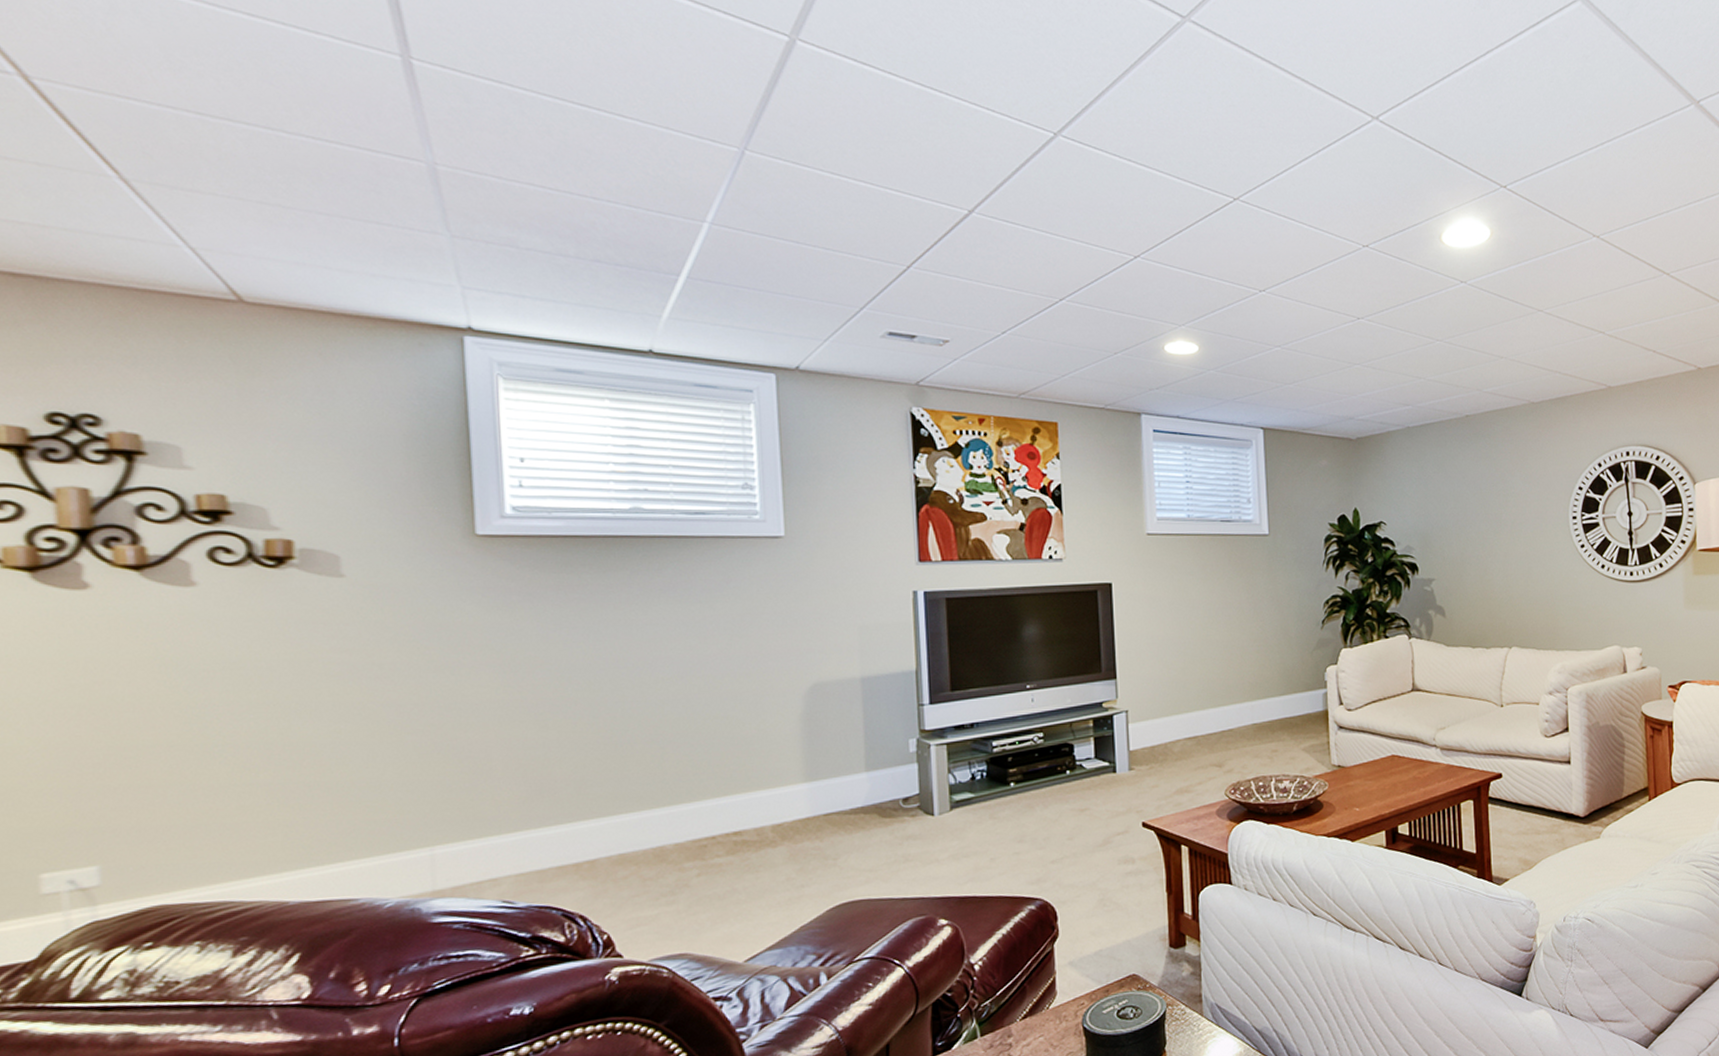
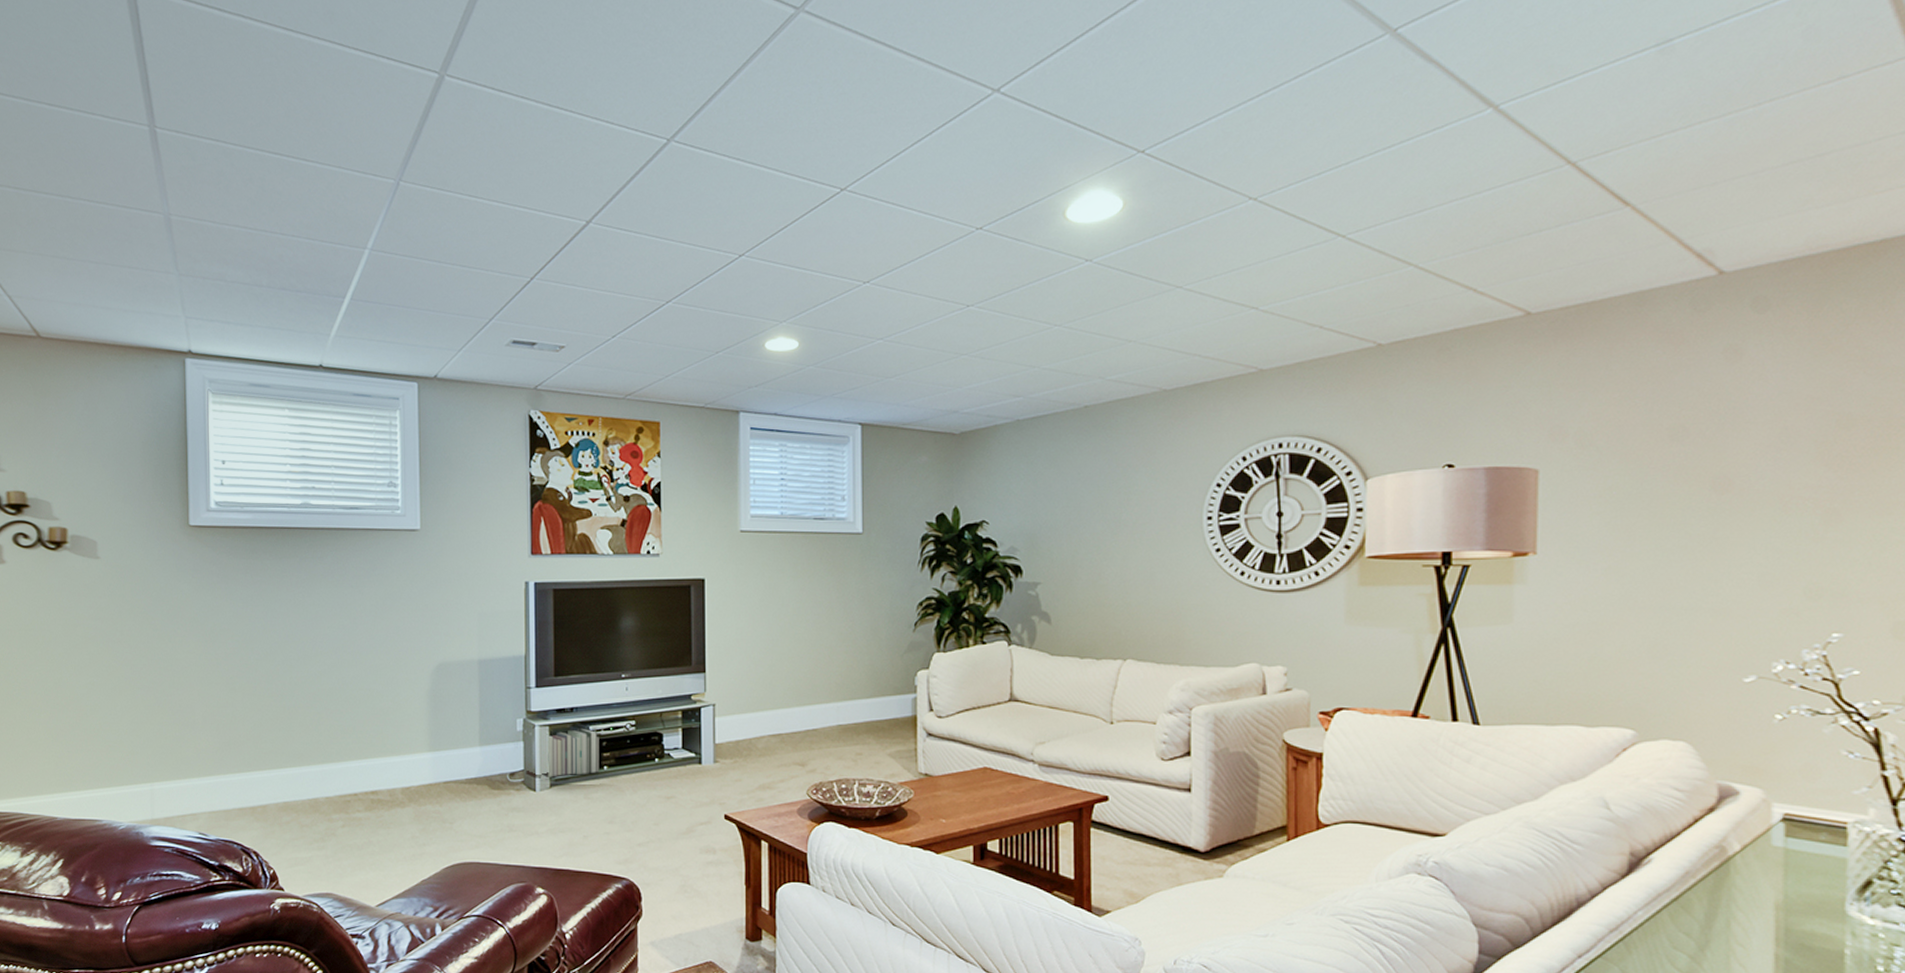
books: none [921,744,1006,802] -> present [526,728,599,779]

